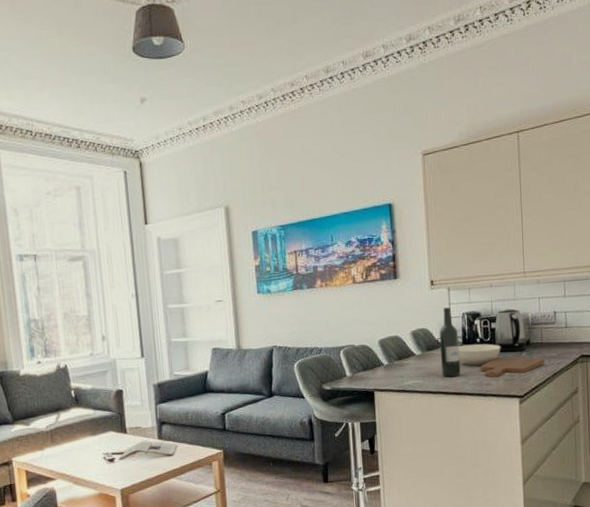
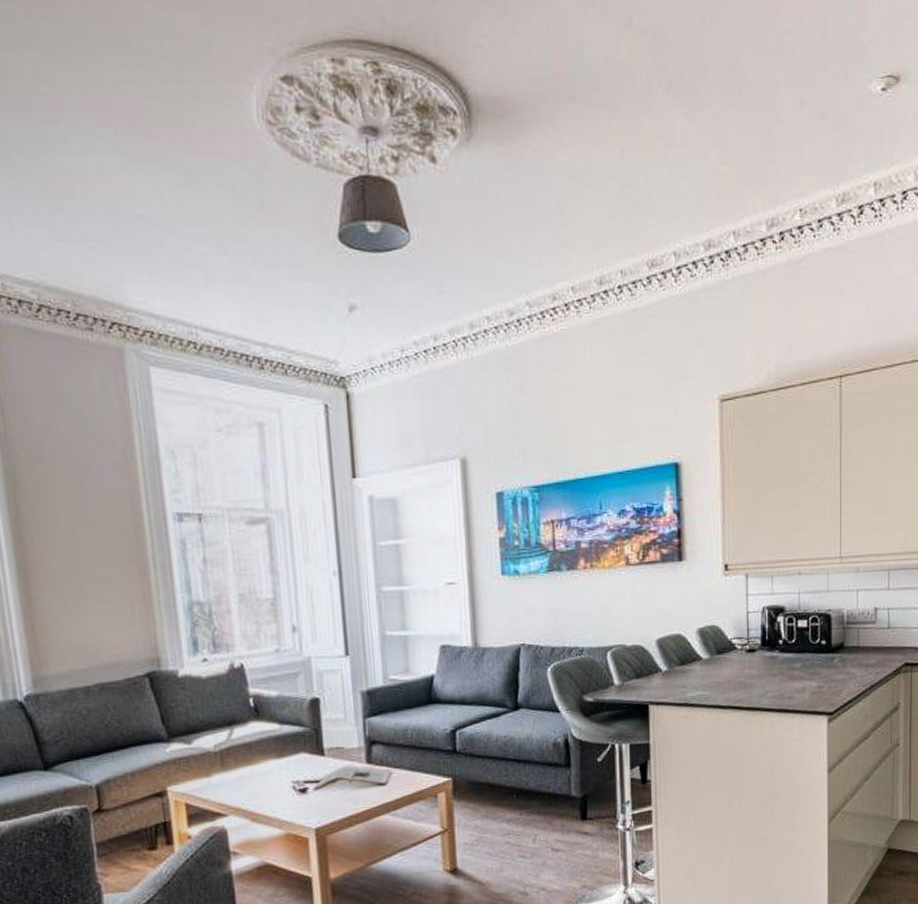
wine bottle: present [439,307,461,378] -> none [732,599,758,689]
bowl: present [458,343,501,366] -> none [756,646,808,675]
cutting board: present [480,357,545,378] -> none [781,663,860,690]
kettle: present [494,308,527,352] -> none [801,603,840,658]

